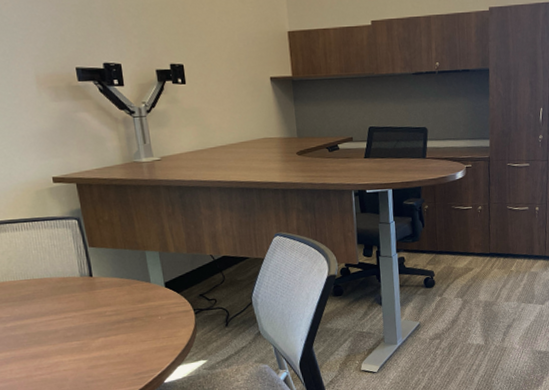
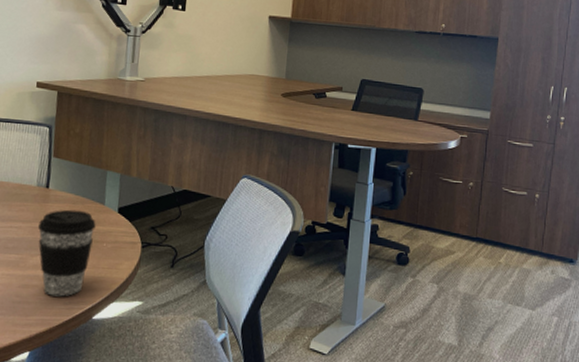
coffee cup: none [91,291,149,371] -> present [38,209,96,297]

